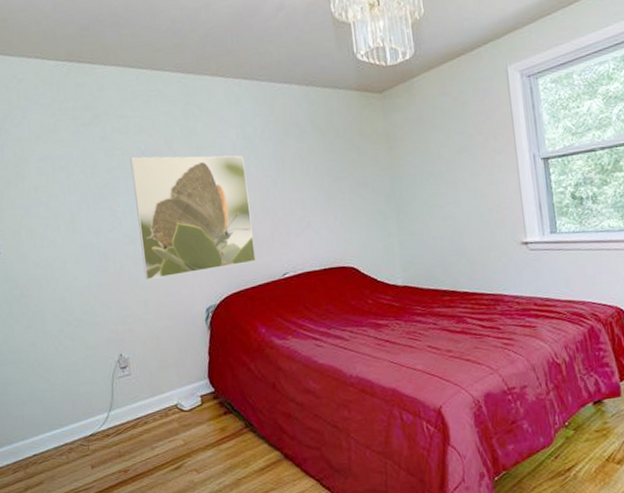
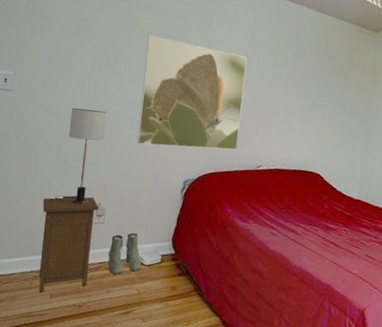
nightstand: none [60,348,127,465] -> present [38,195,99,293]
table lamp: none [67,252,109,361] -> present [69,108,106,205]
boots: none [142,378,182,428] -> present [108,233,142,274]

